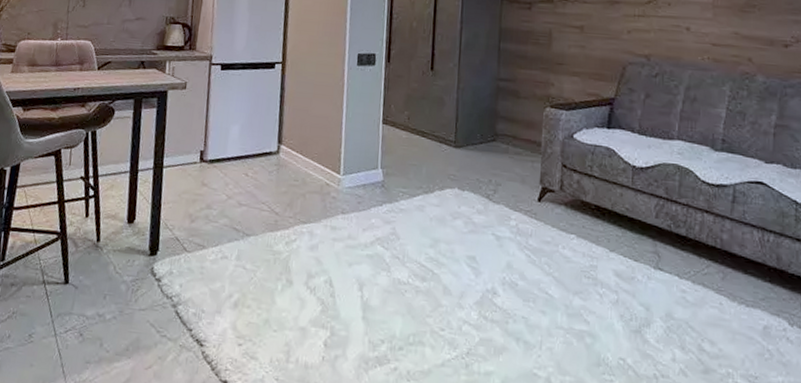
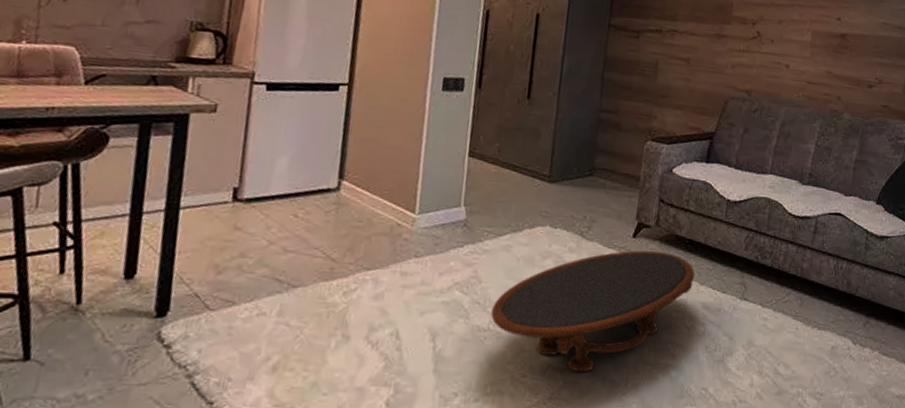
coffee table: none [409,214,604,332] -> present [491,250,695,373]

